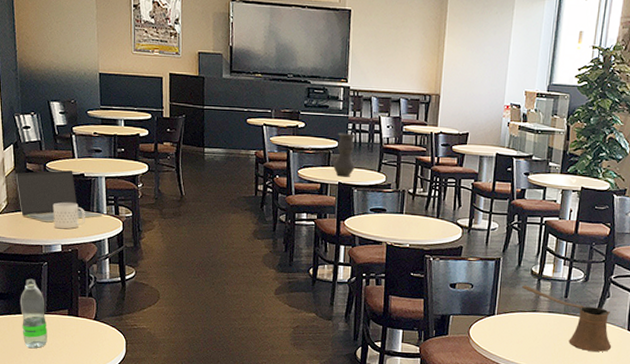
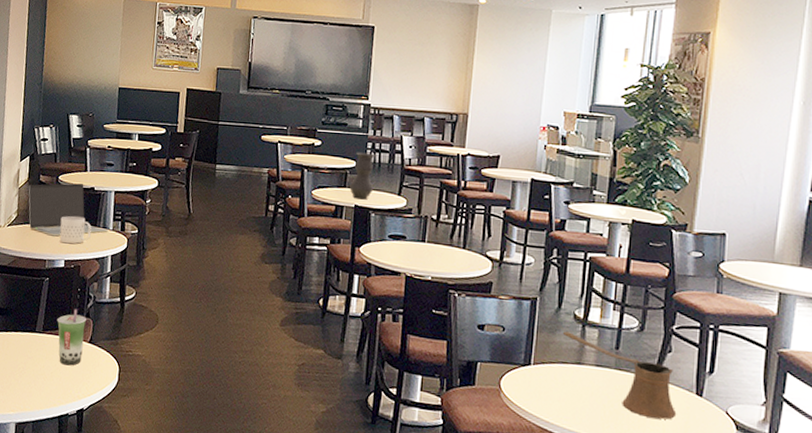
bottle: present [20,278,47,349] -> none [16,294,43,371]
beverage cup: none [60,289,90,342] -> present [57,308,87,366]

